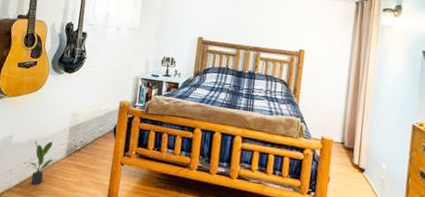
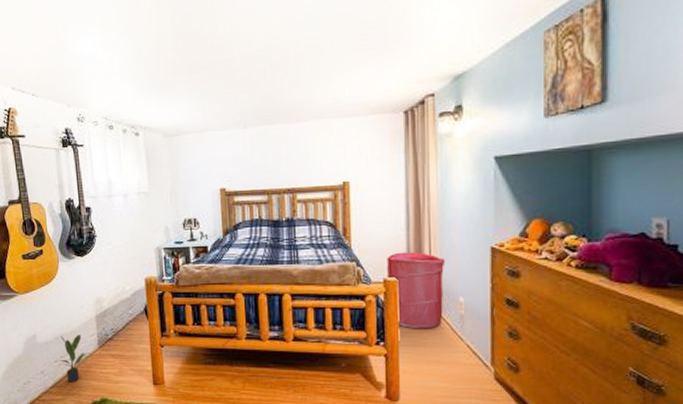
laundry hamper: none [325,116,375,187] -> present [387,251,446,328]

